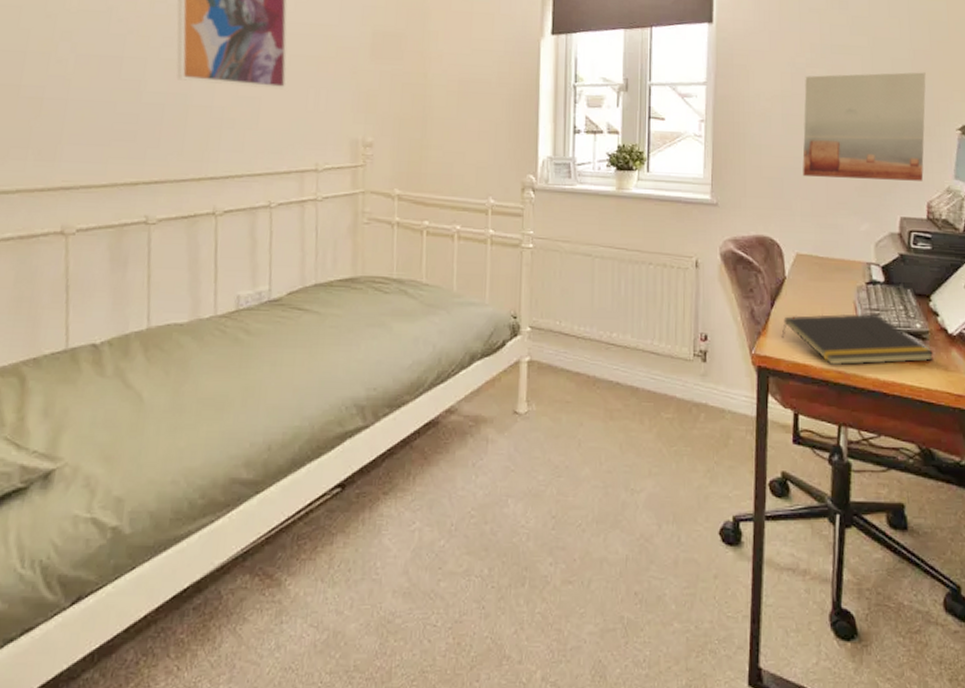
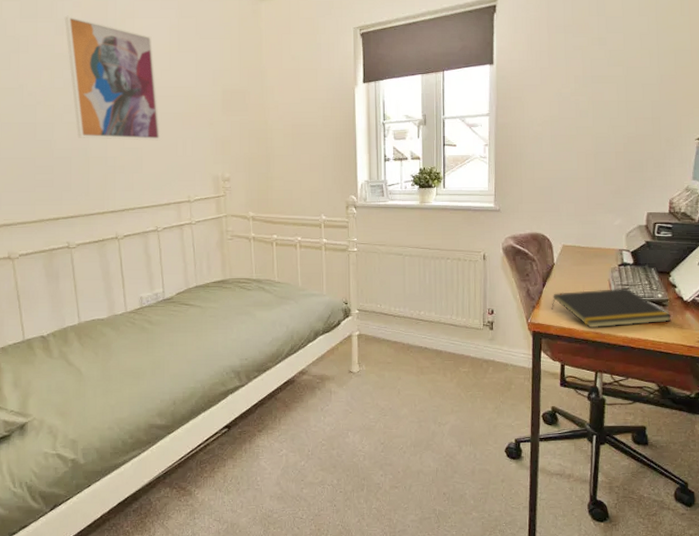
wall art: present [802,72,926,181] -> none [568,94,671,184]

